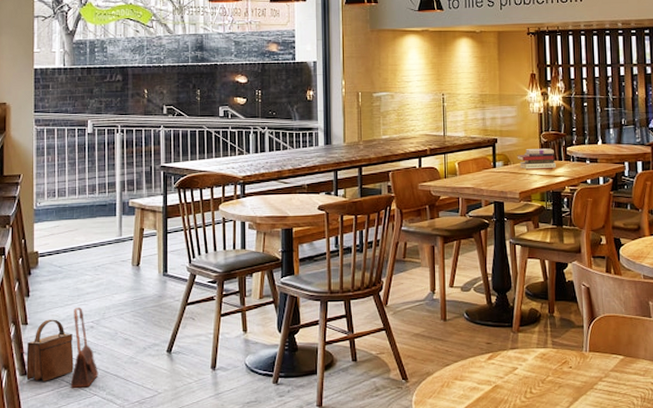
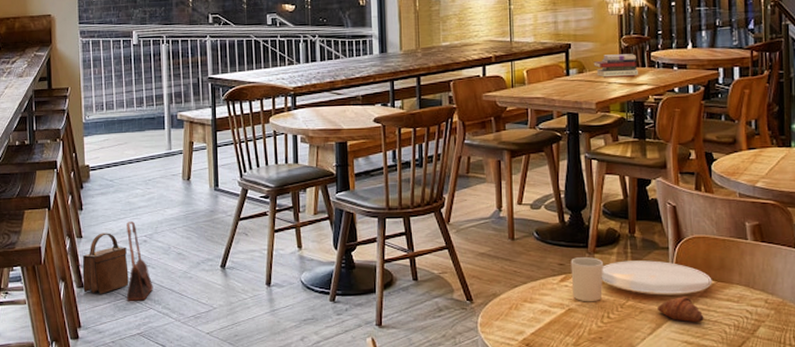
mug: none [497,336,527,379] -> present [570,257,604,302]
plate: none [525,338,622,371] -> present [602,260,712,296]
croissant: none [574,371,615,396] -> present [658,297,704,323]

